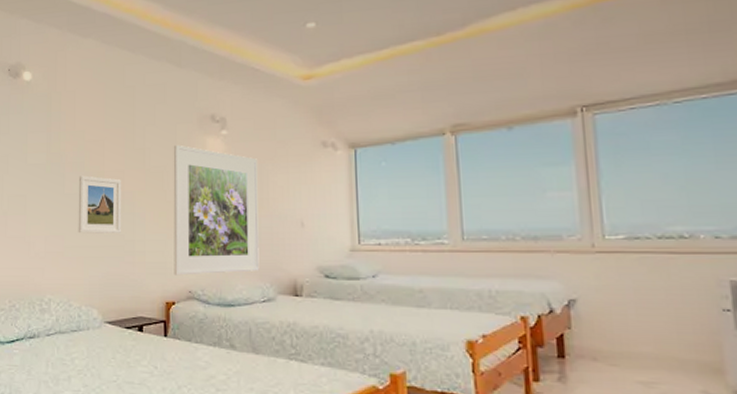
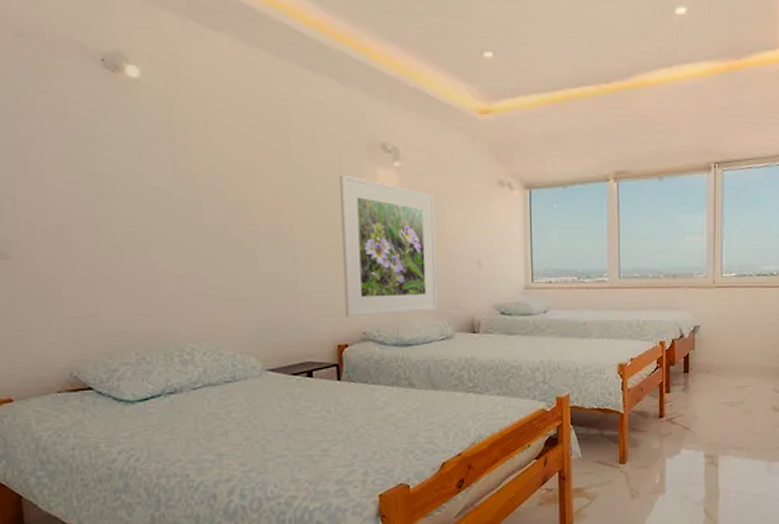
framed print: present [78,175,121,234] -> none [219,205,280,273]

